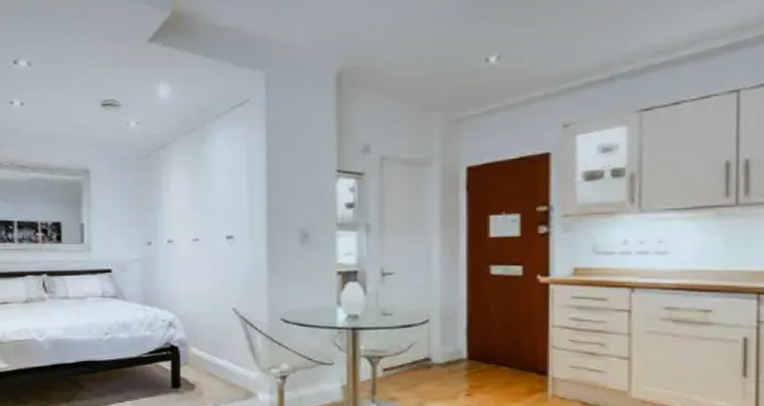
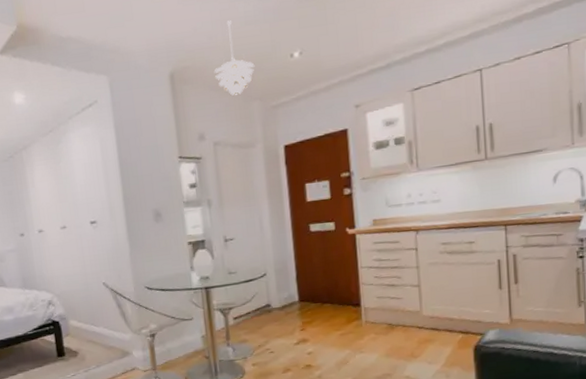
pendant light: none [389,15,440,103] -> present [214,20,255,96]

